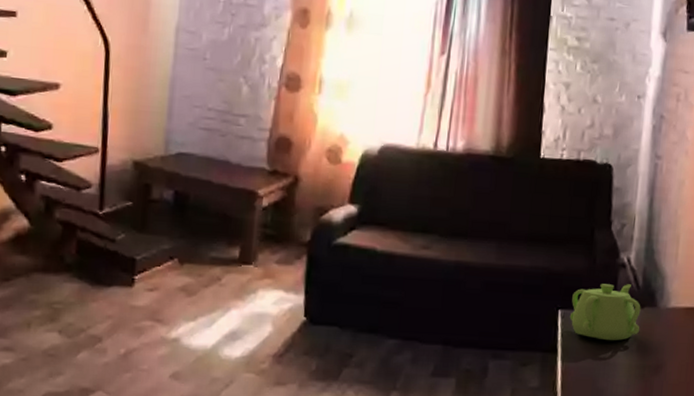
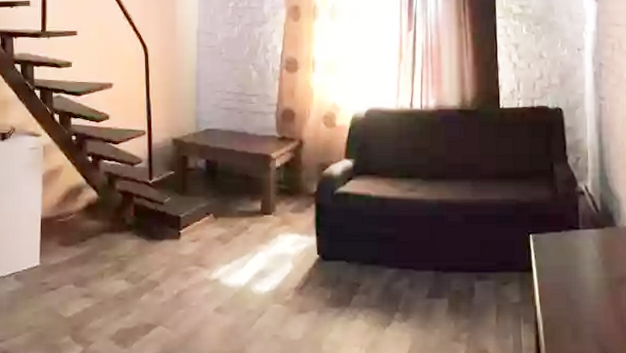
teapot: present [569,284,641,341] -> none [540,208,603,259]

